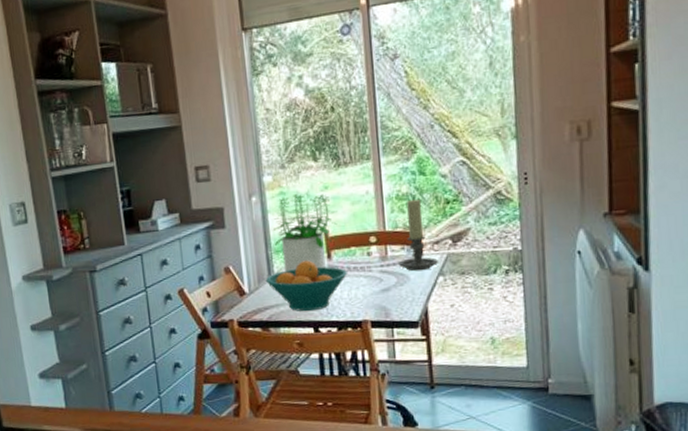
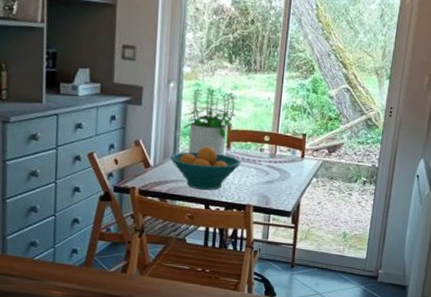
candle holder: present [398,199,438,272] -> none [283,111,315,171]

